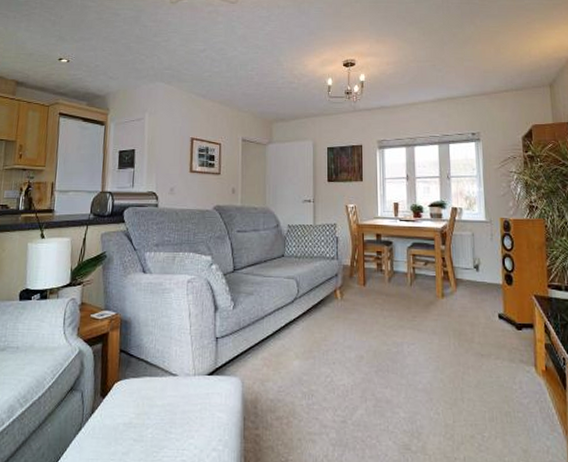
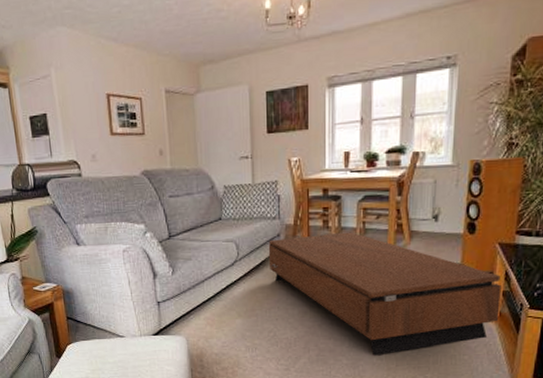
coffee table: none [327,276,546,409] -> present [268,232,501,356]

